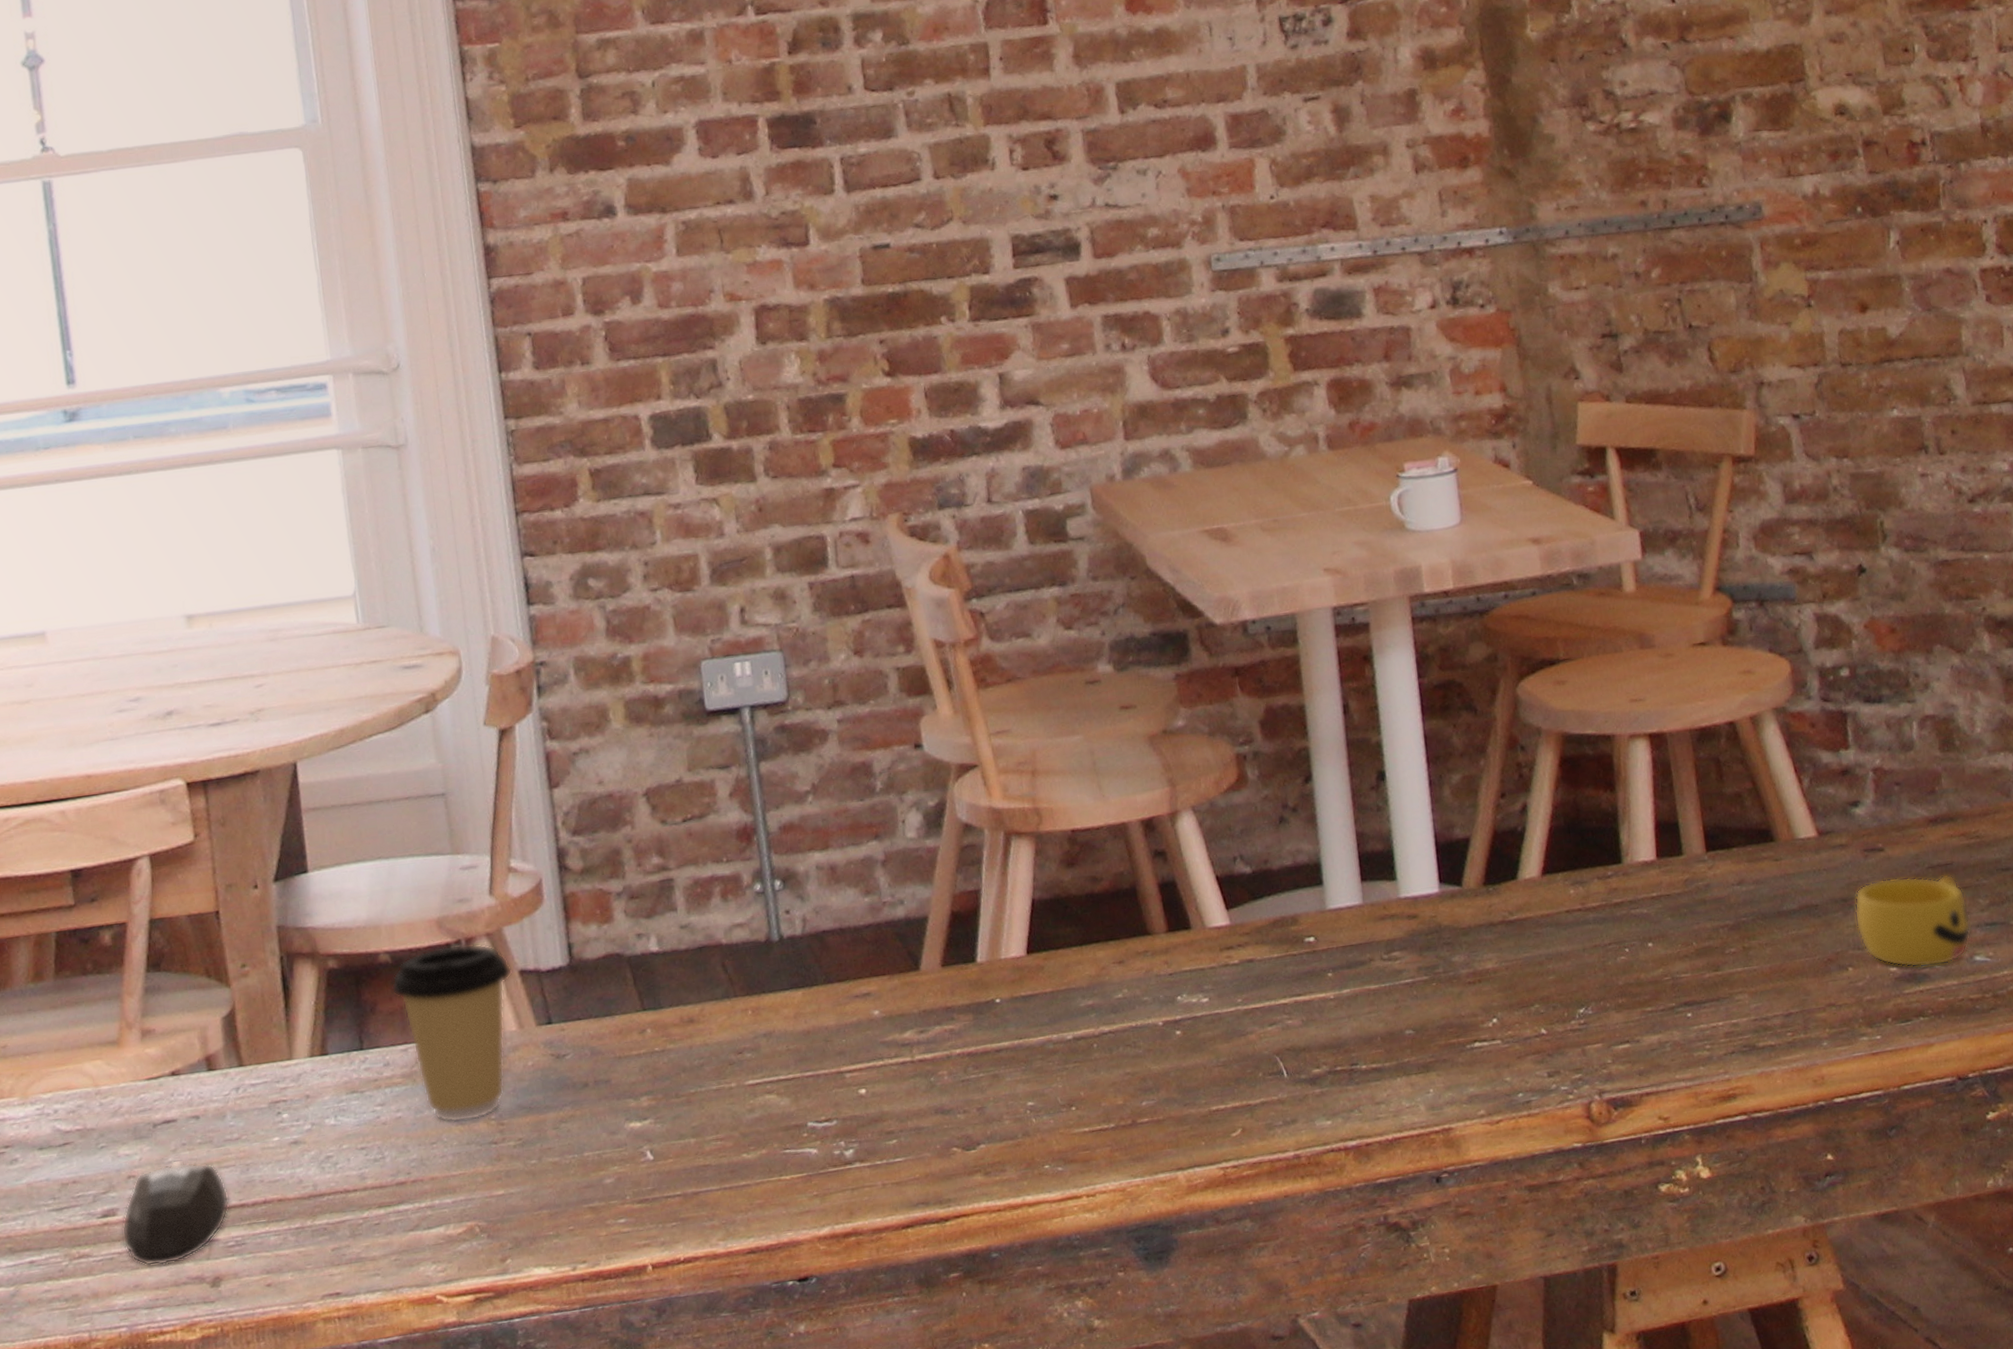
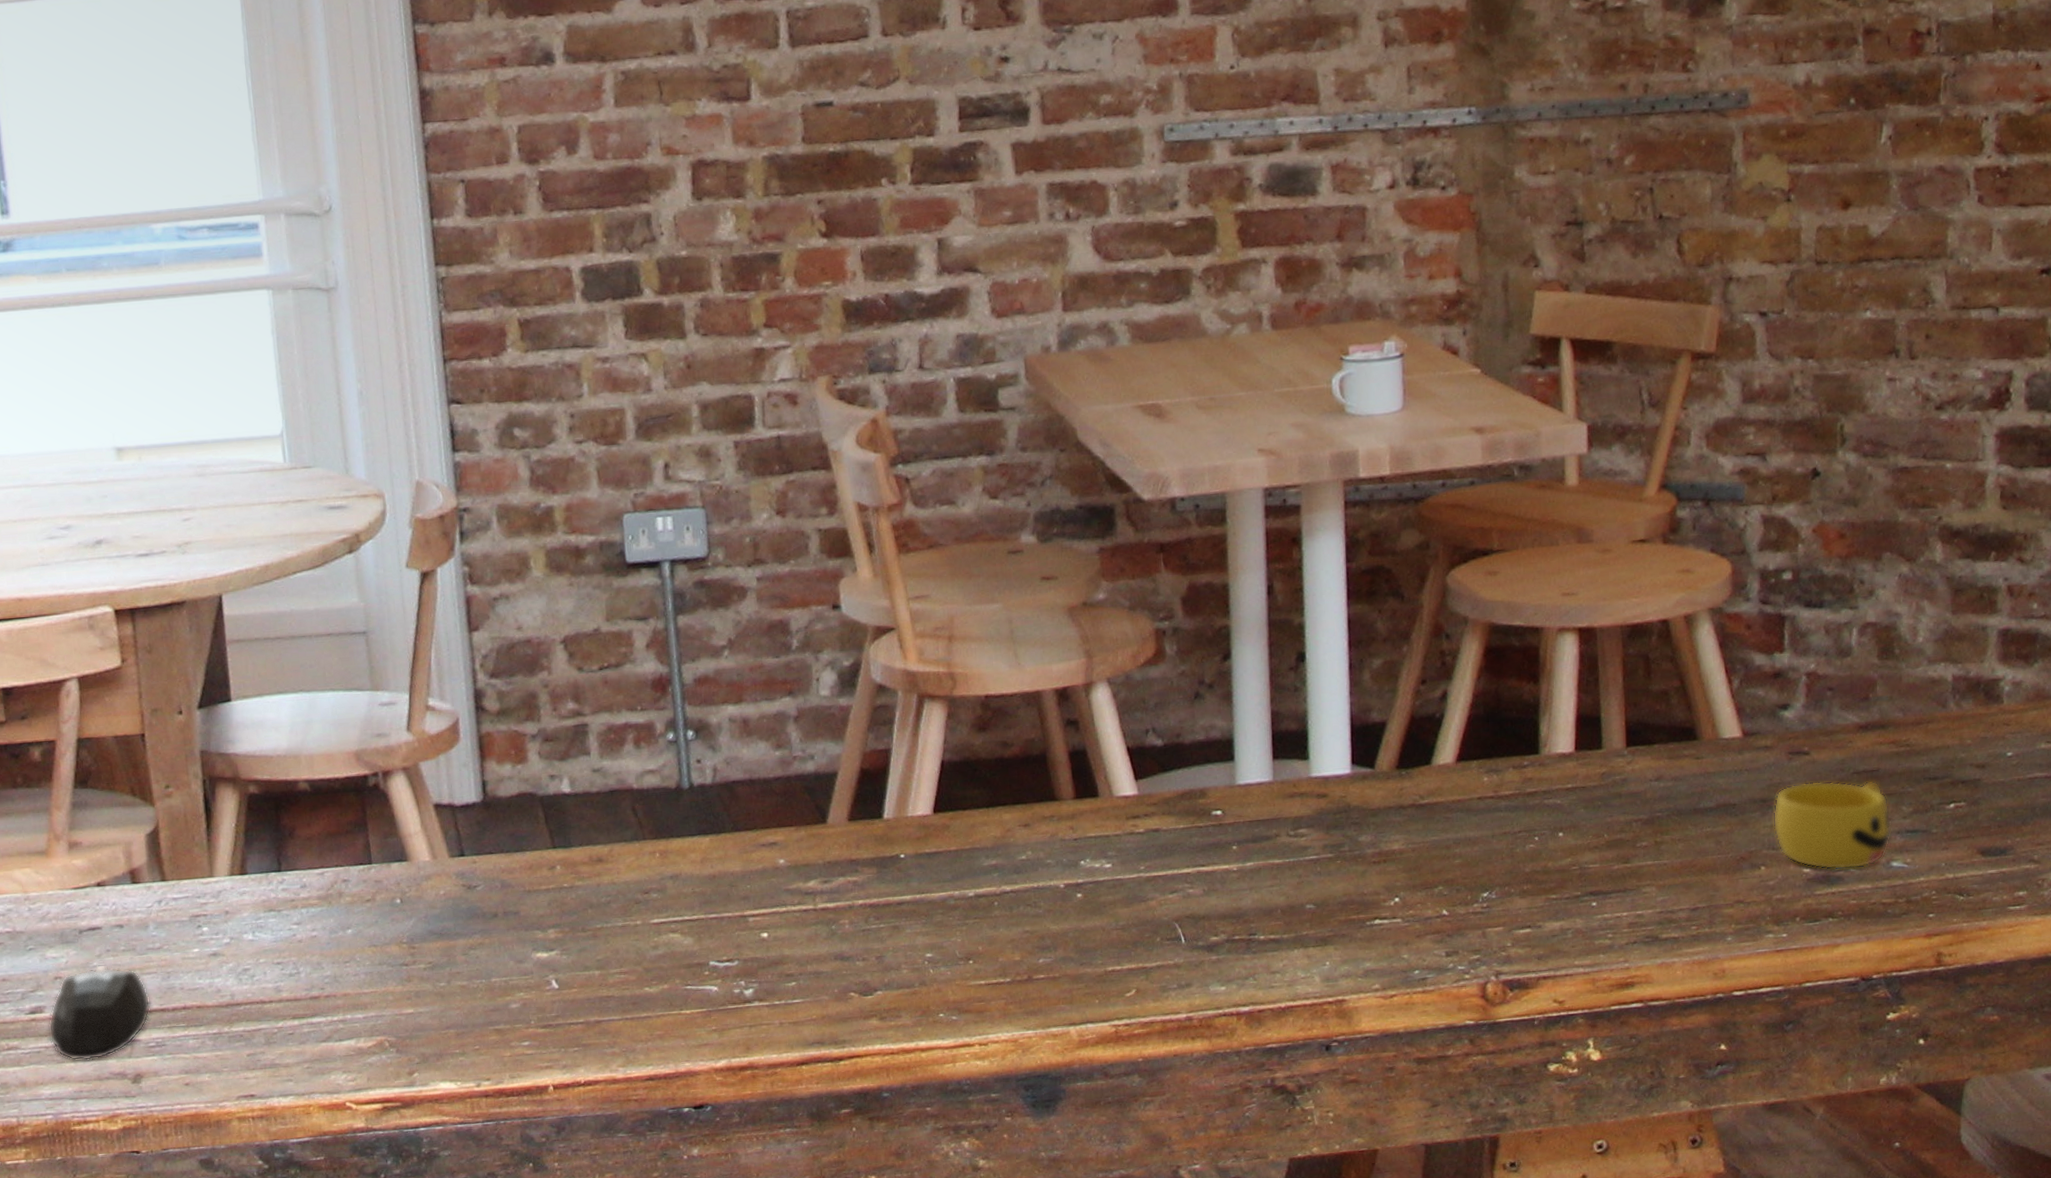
coffee cup: present [391,943,513,1123] -> none [309,776,428,944]

